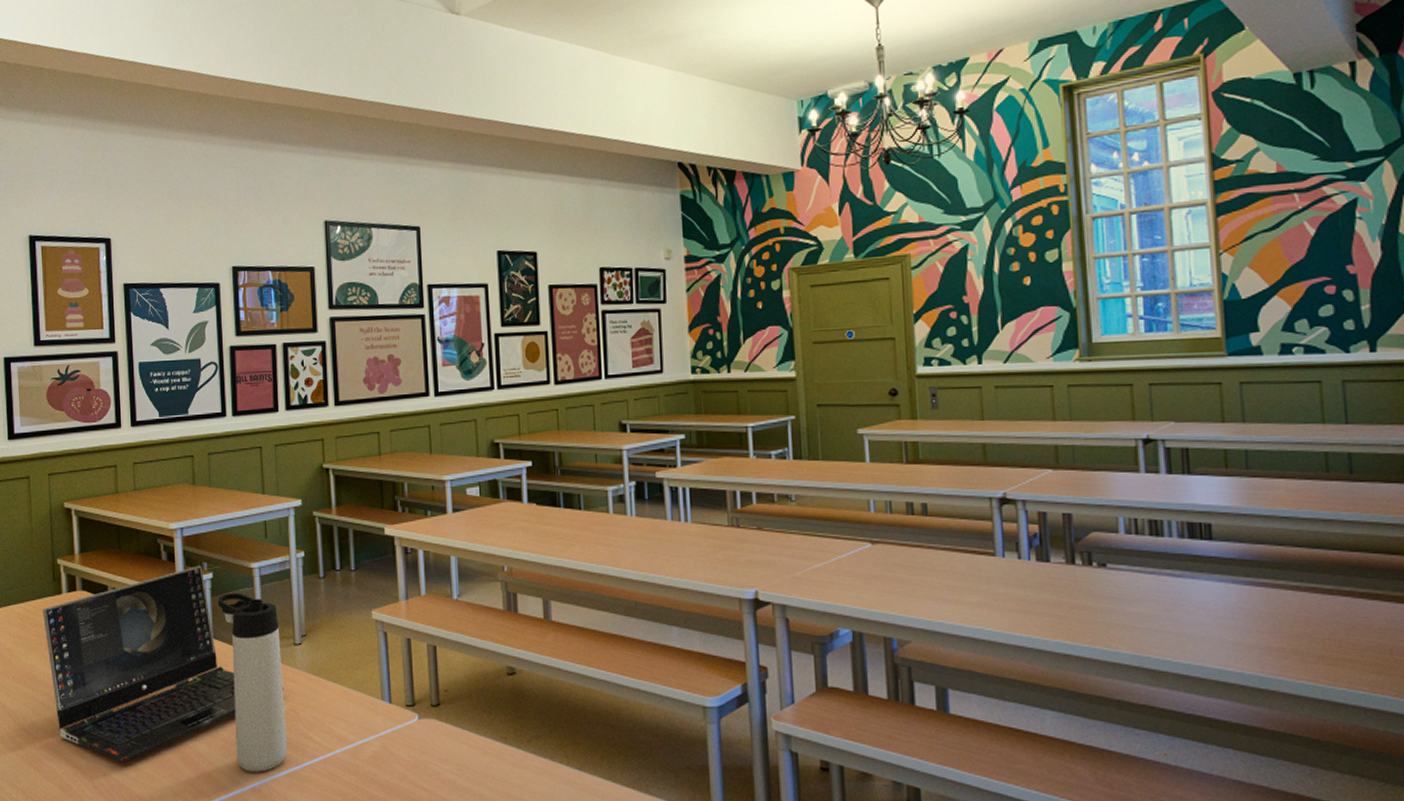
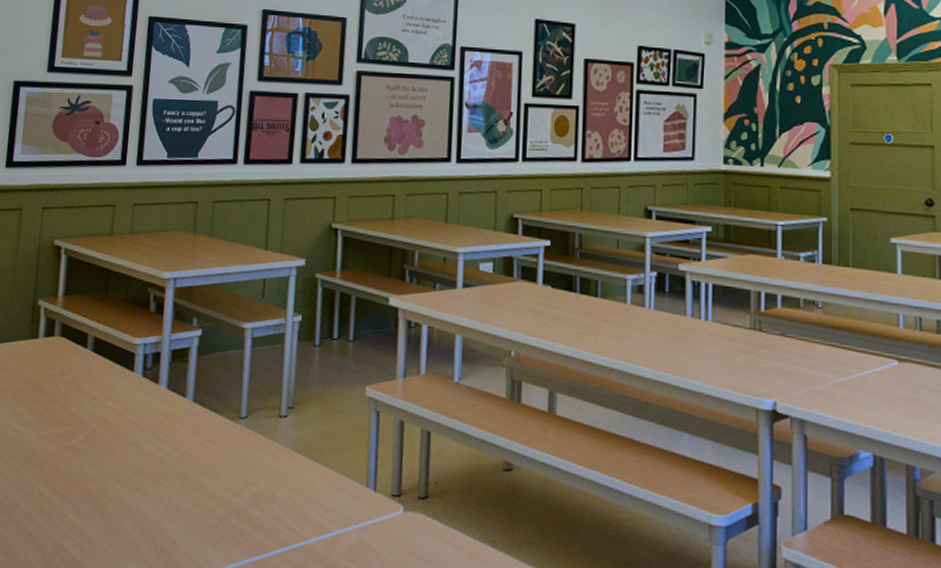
laptop computer: present [43,565,284,762] -> none [13,320,263,532]
thermos bottle: present [218,592,288,772] -> none [202,353,266,557]

